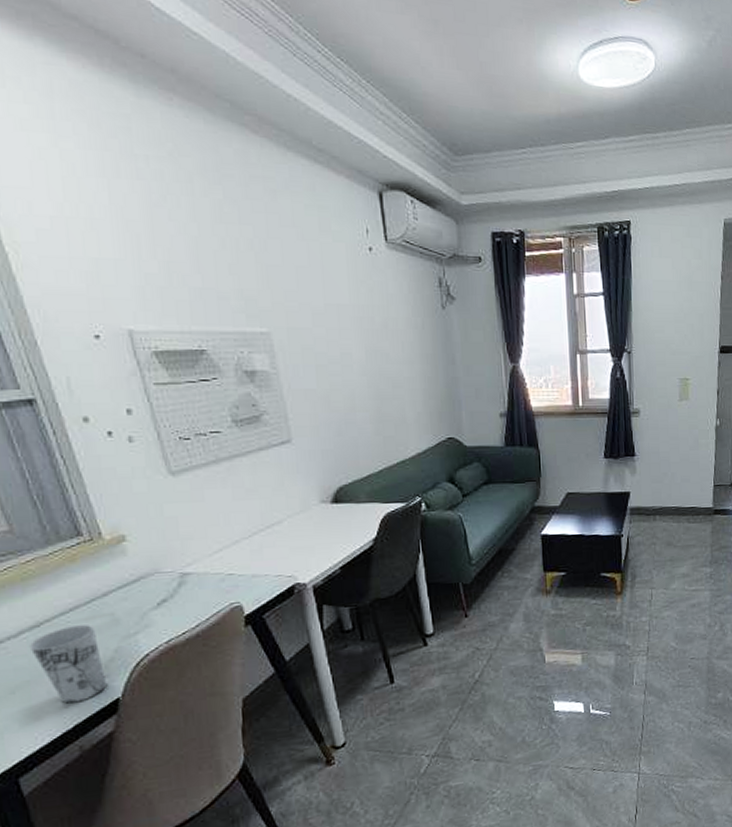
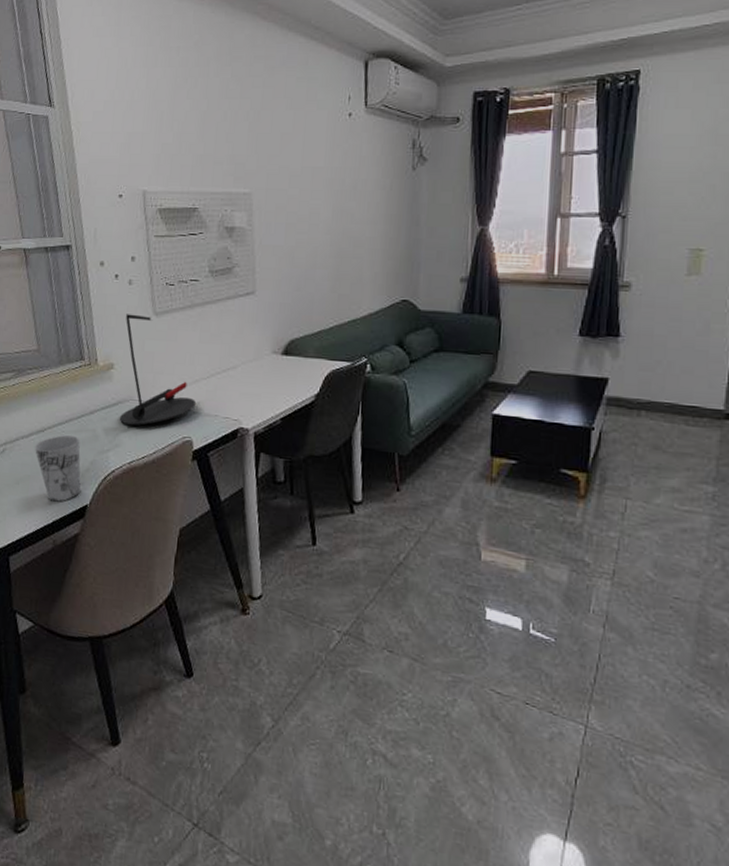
desk lamp: none [132,476,241,601] -> present [120,314,197,425]

